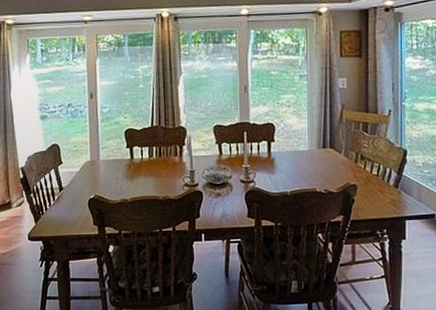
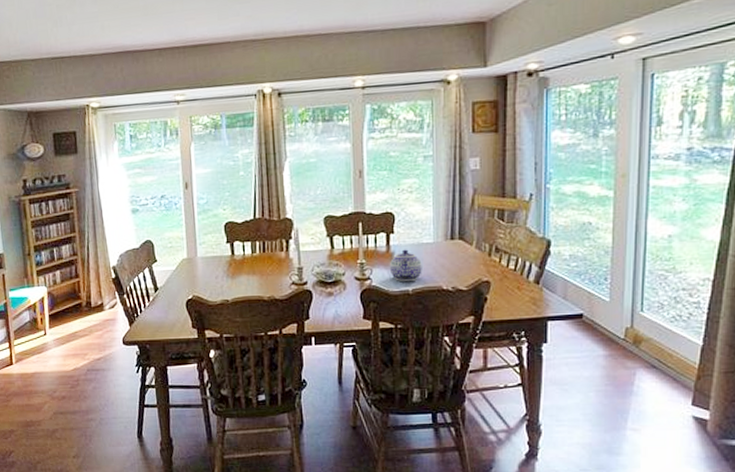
teapot: none [270,156,299,184] -> present [389,249,422,281]

